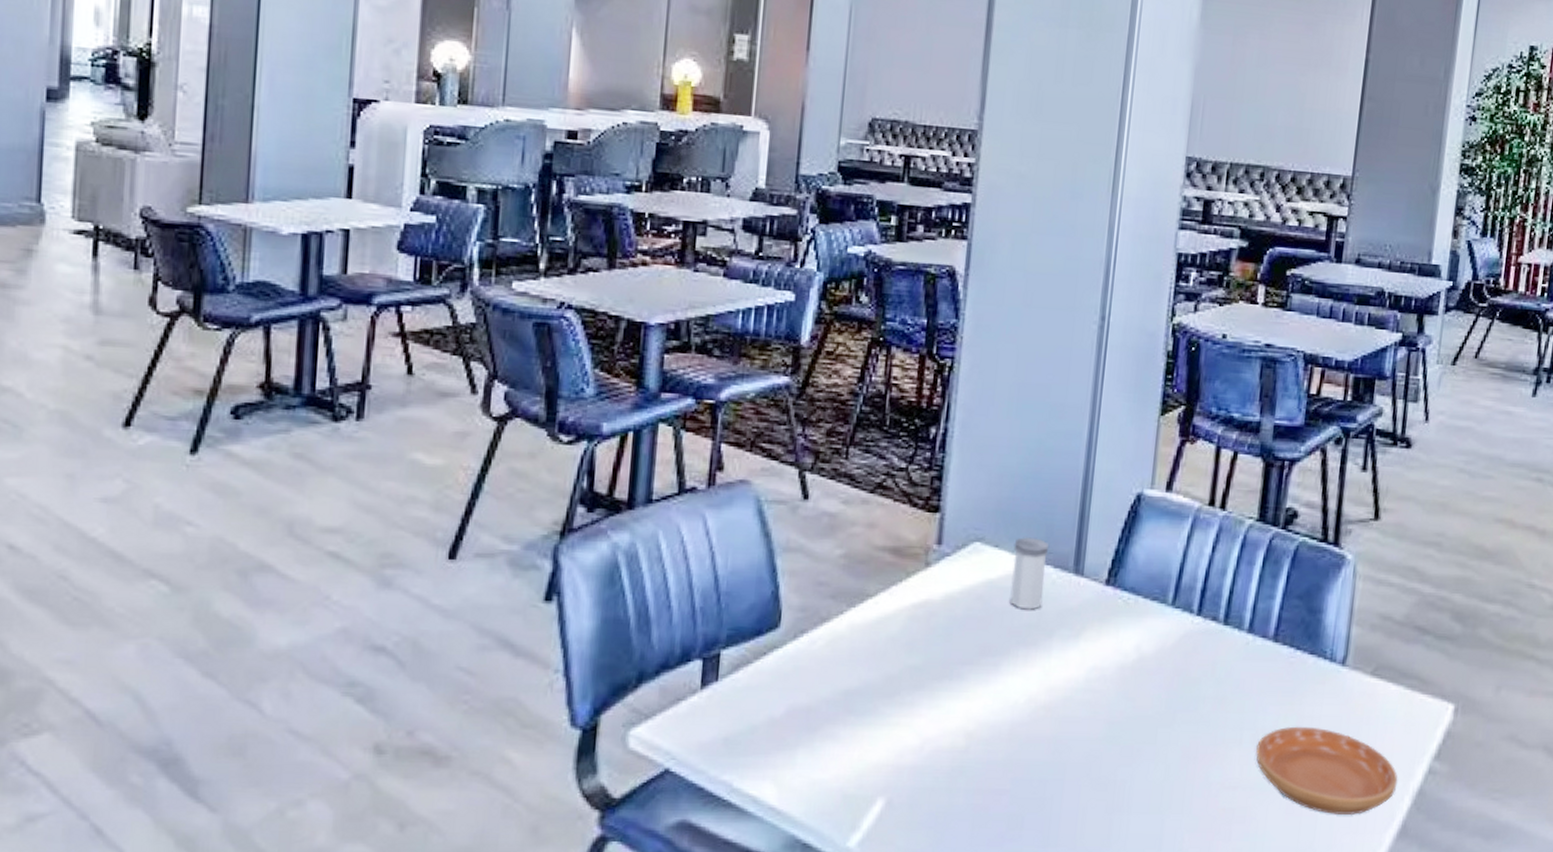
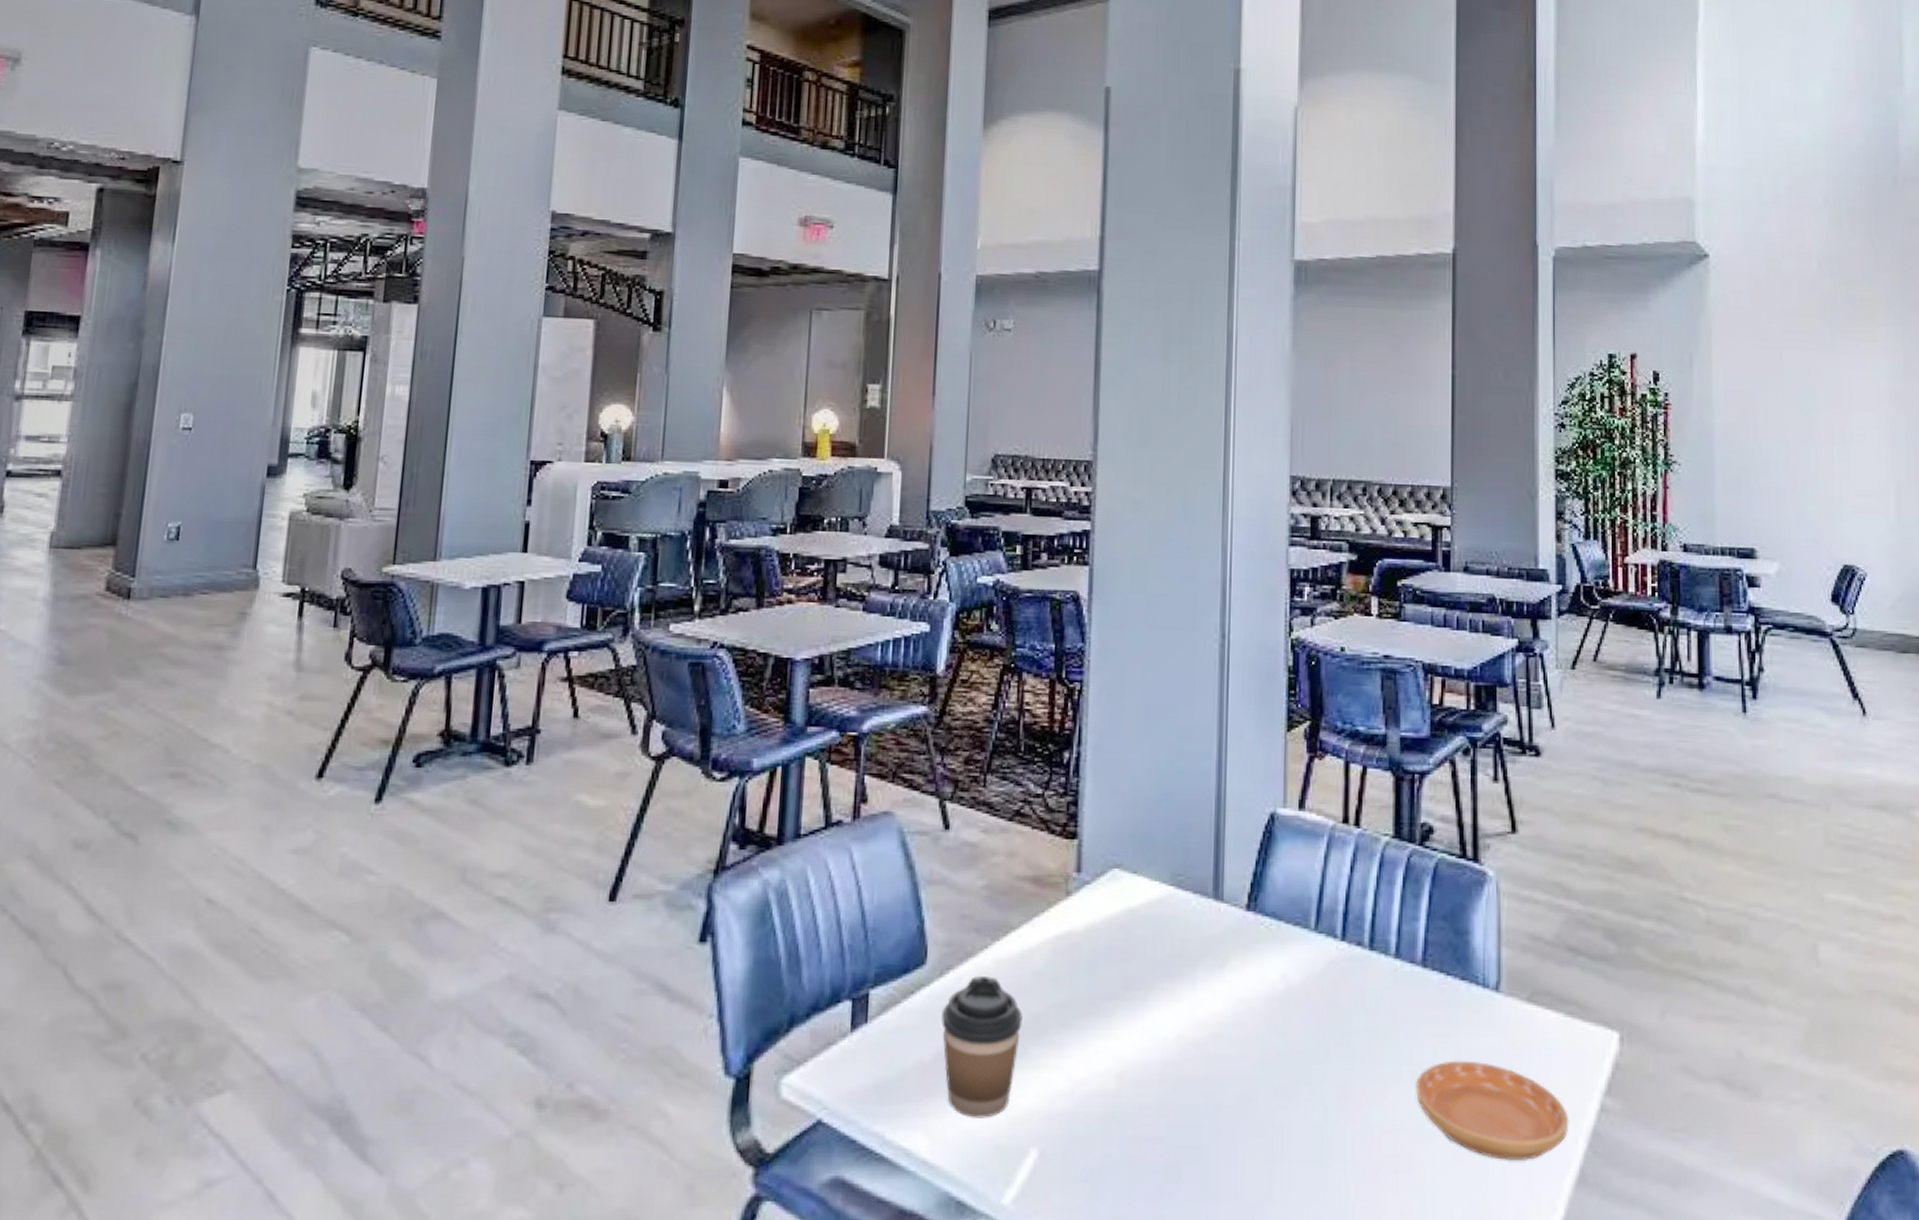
coffee cup: none [793,640,876,770] -> present [941,976,1023,1118]
salt shaker: present [1010,537,1050,610] -> none [1151,862,1187,939]

